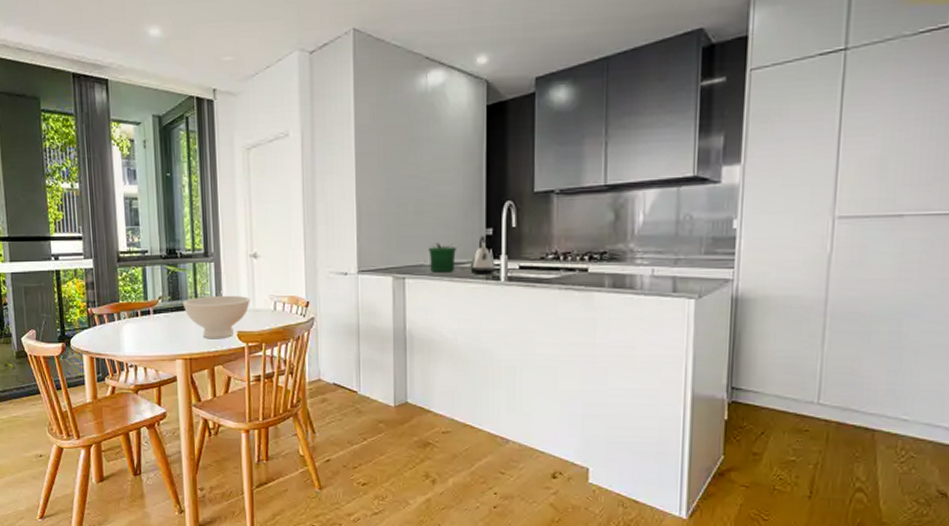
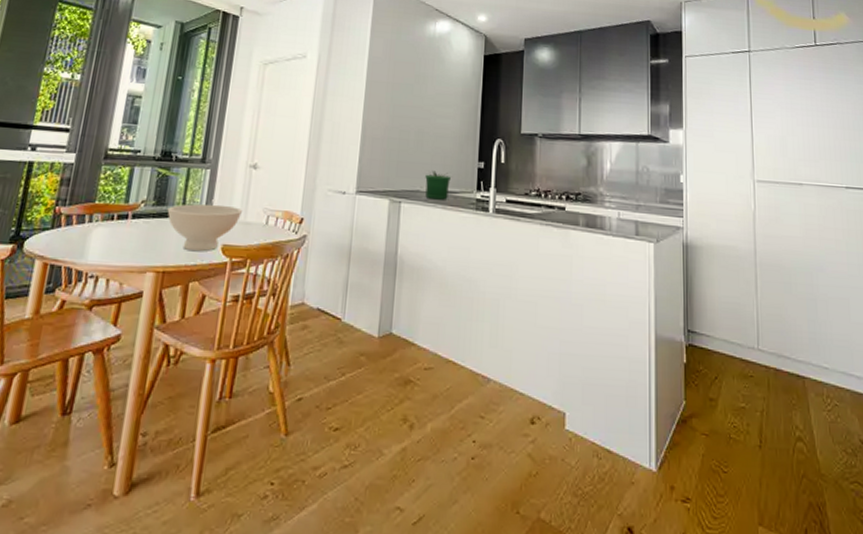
kettle: present [470,235,495,275] -> none [462,168,485,206]

